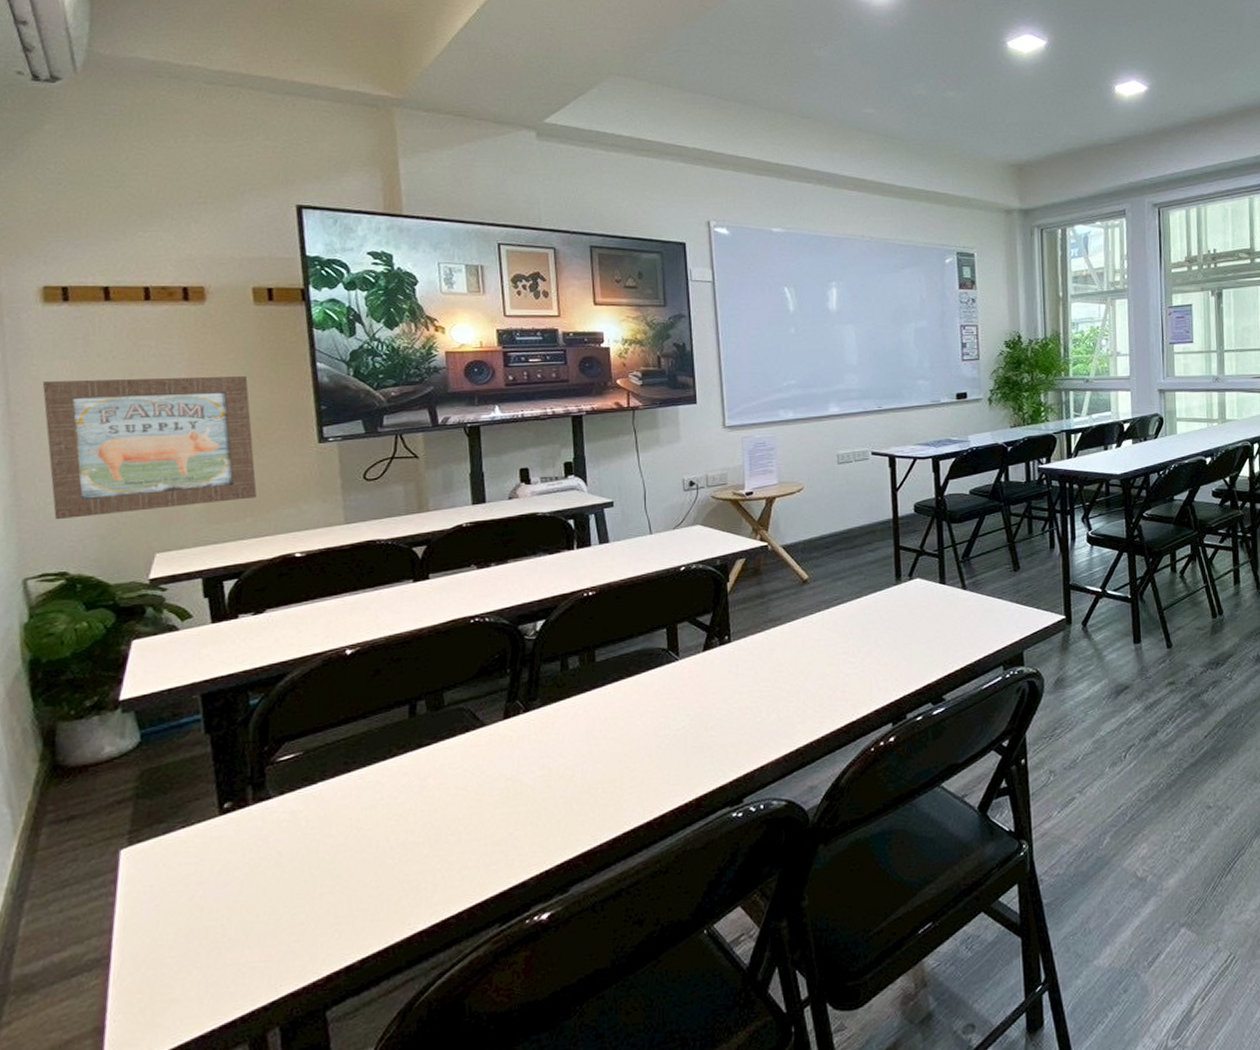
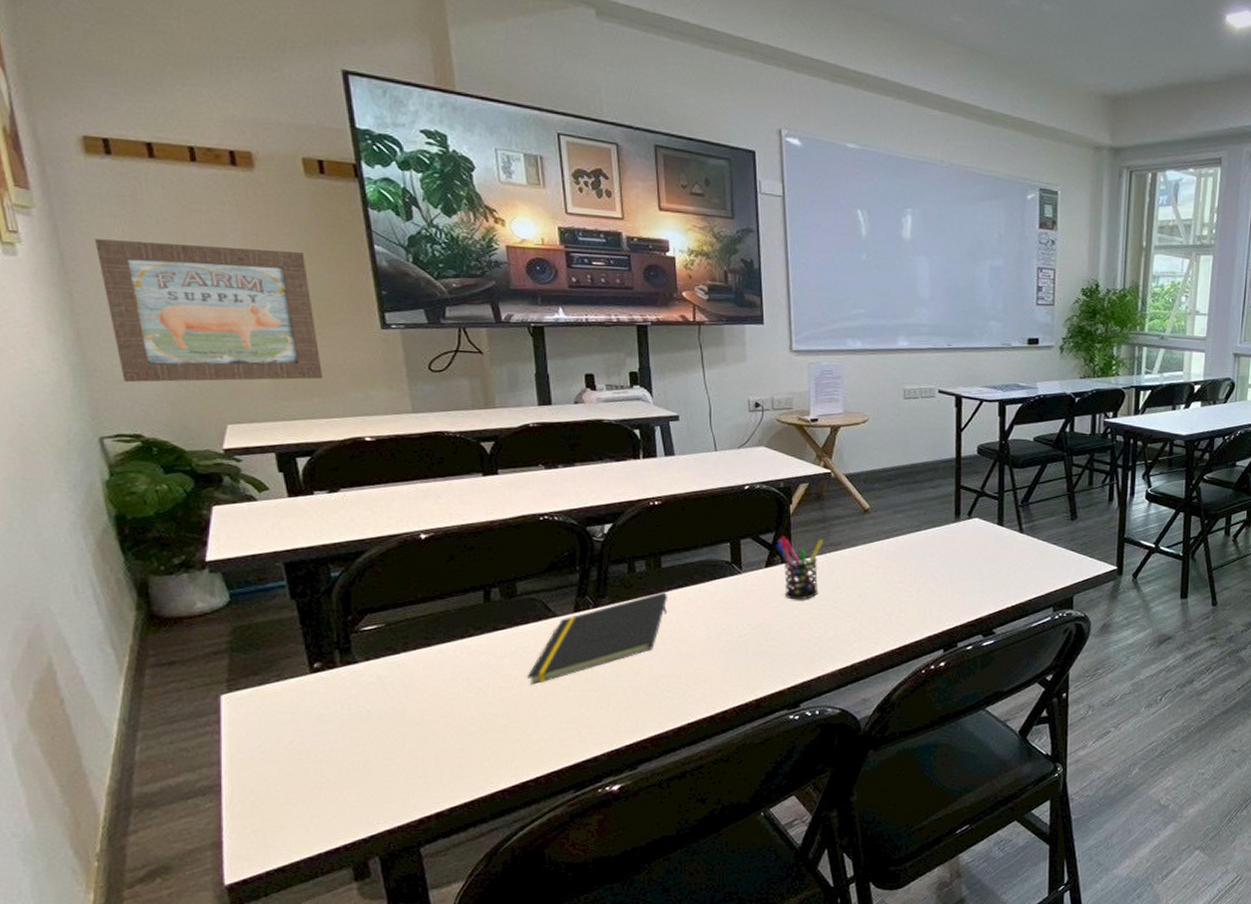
notepad: none [453,688,601,805] -> present [528,592,667,685]
pen holder: none [712,615,762,684] -> present [775,535,823,600]

